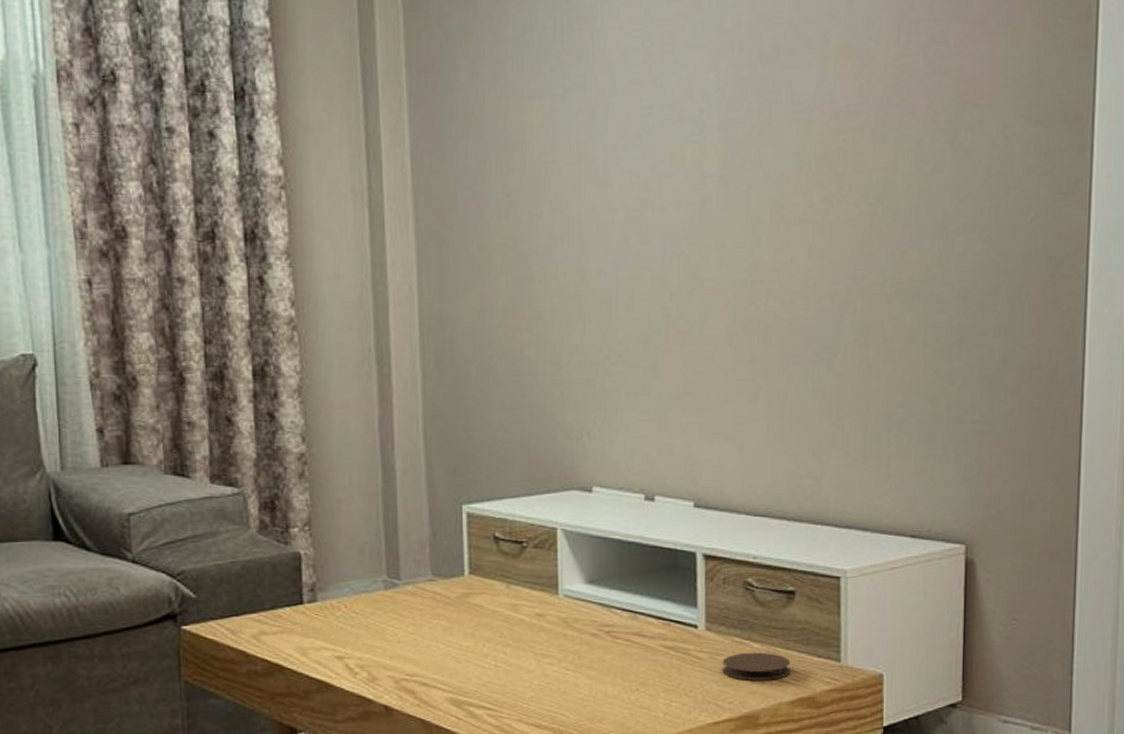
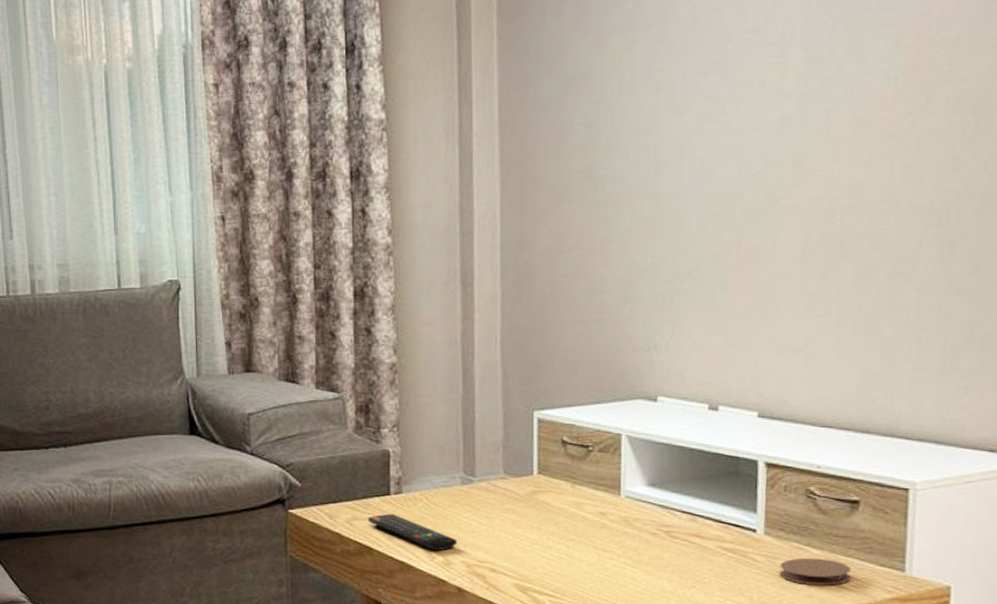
remote control: none [278,625,383,666] -> present [368,513,458,551]

